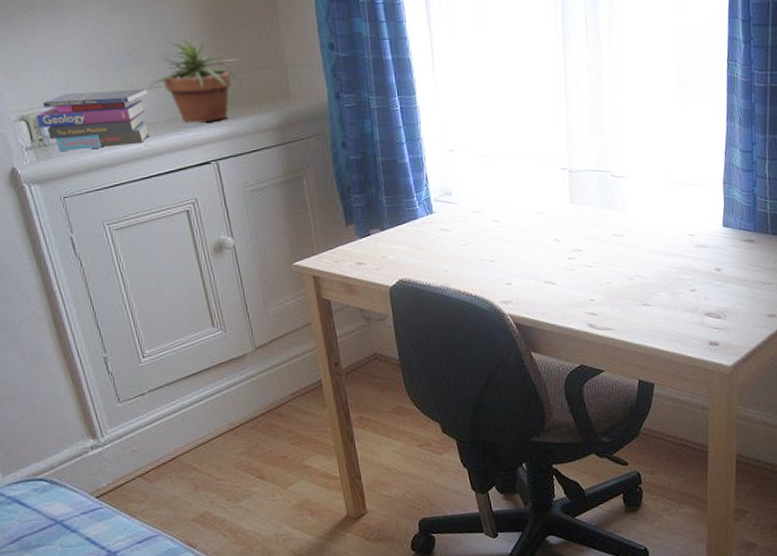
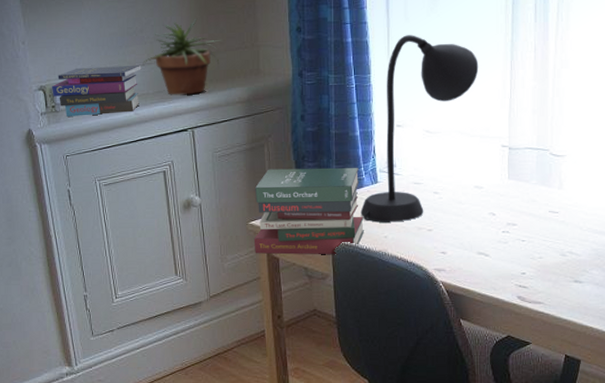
books: none [297,197,423,298] -> present [253,167,364,255]
desk lamp: none [417,51,532,256] -> present [360,35,479,223]

